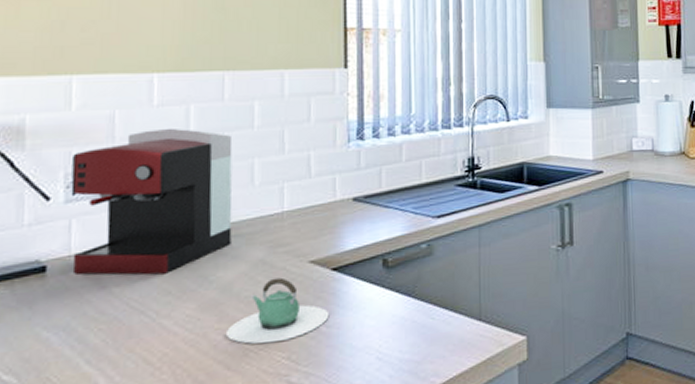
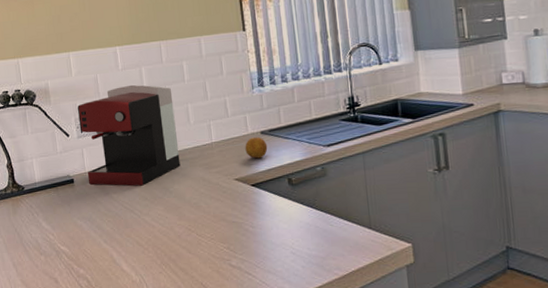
teapot: present [225,277,330,344] -> none [184,190,253,237]
fruit: none [329,205,360,234] -> present [245,137,268,159]

